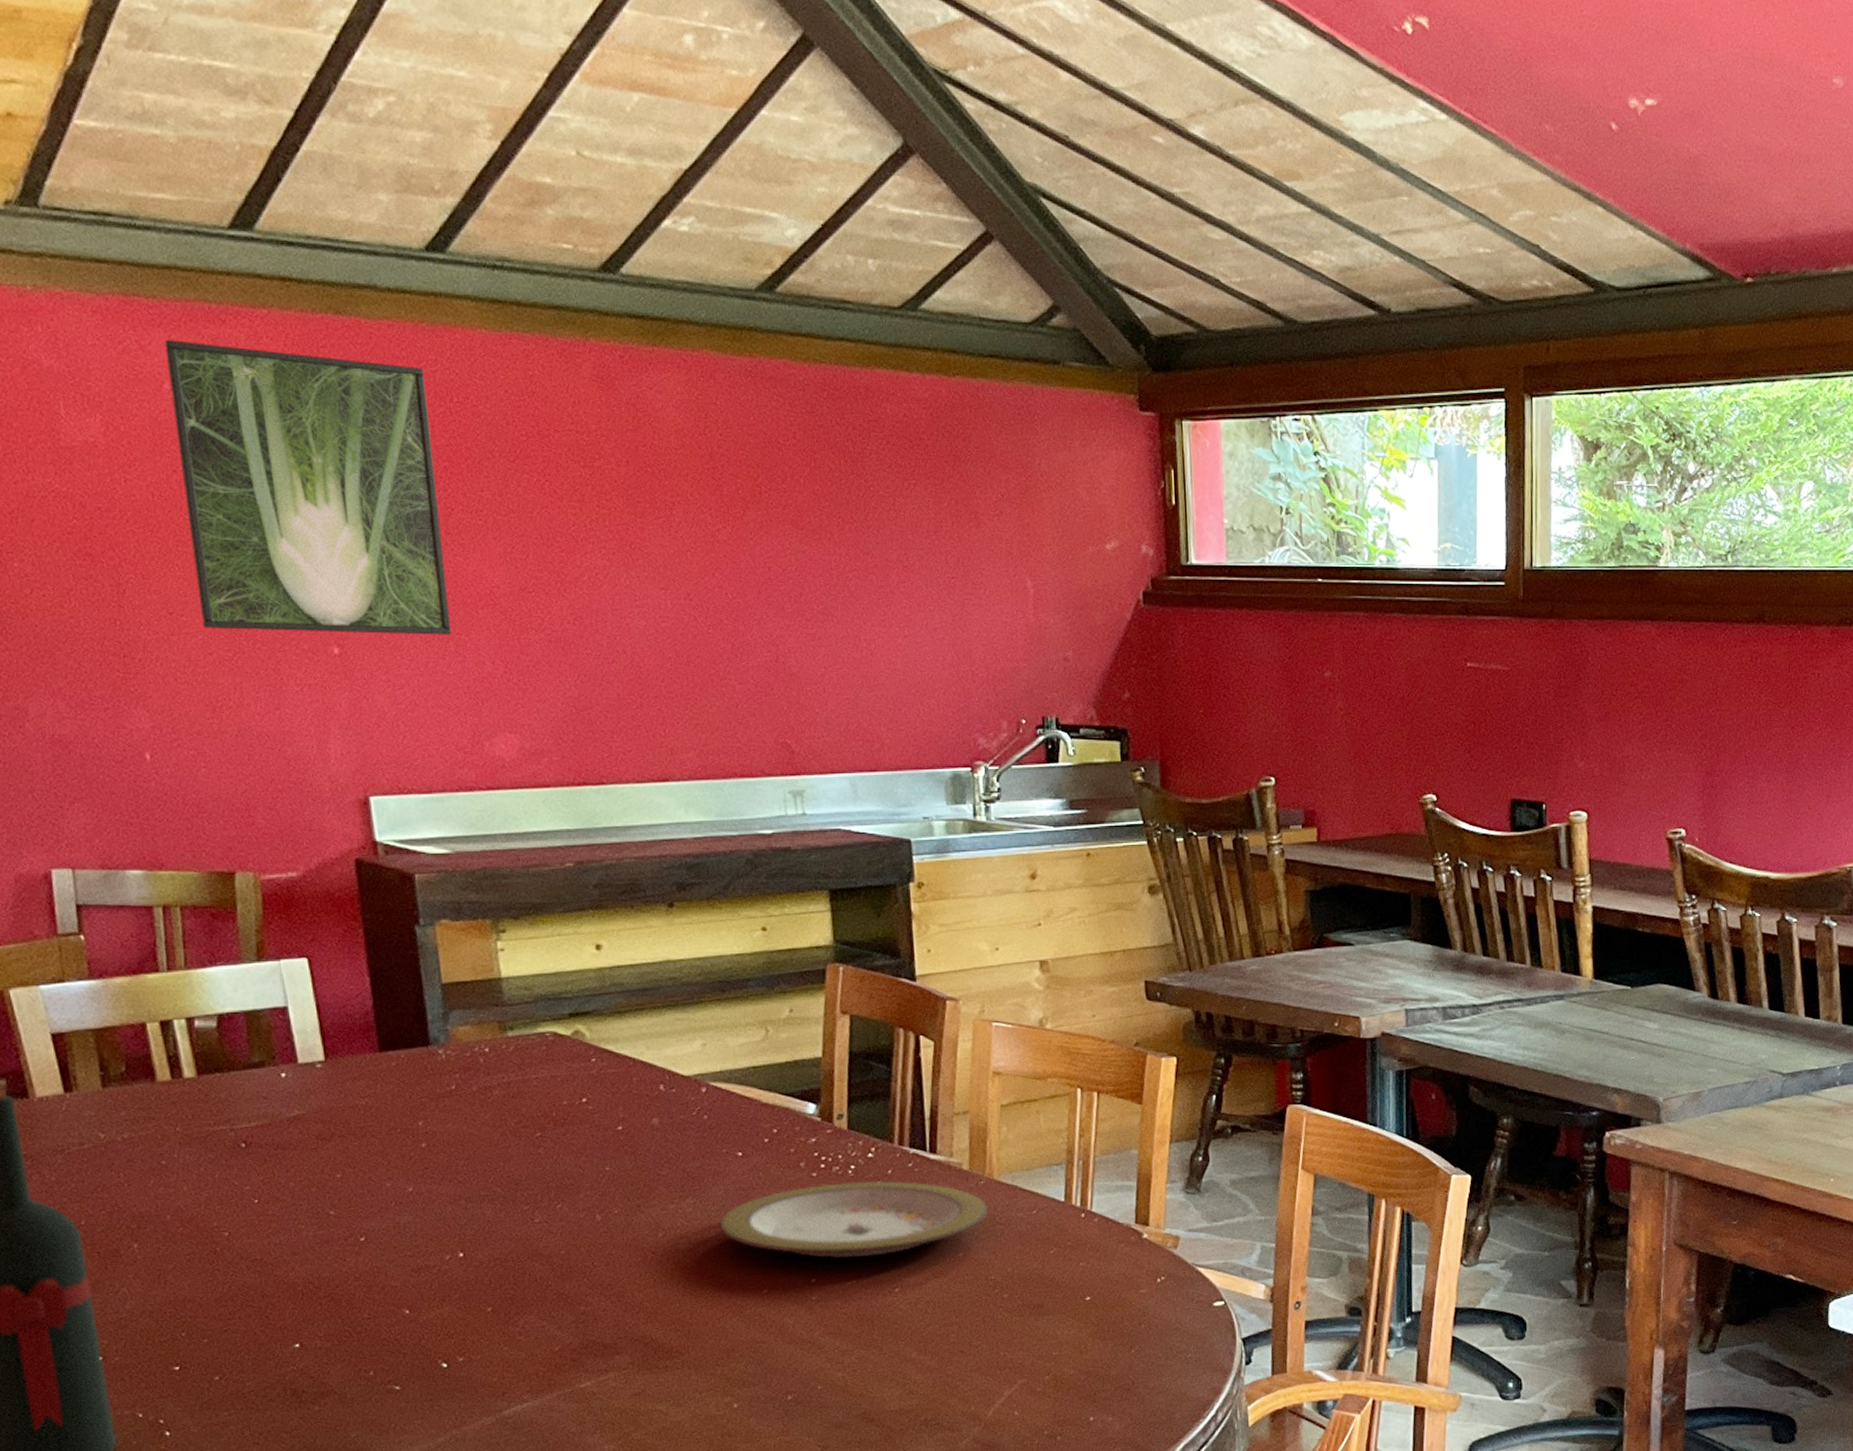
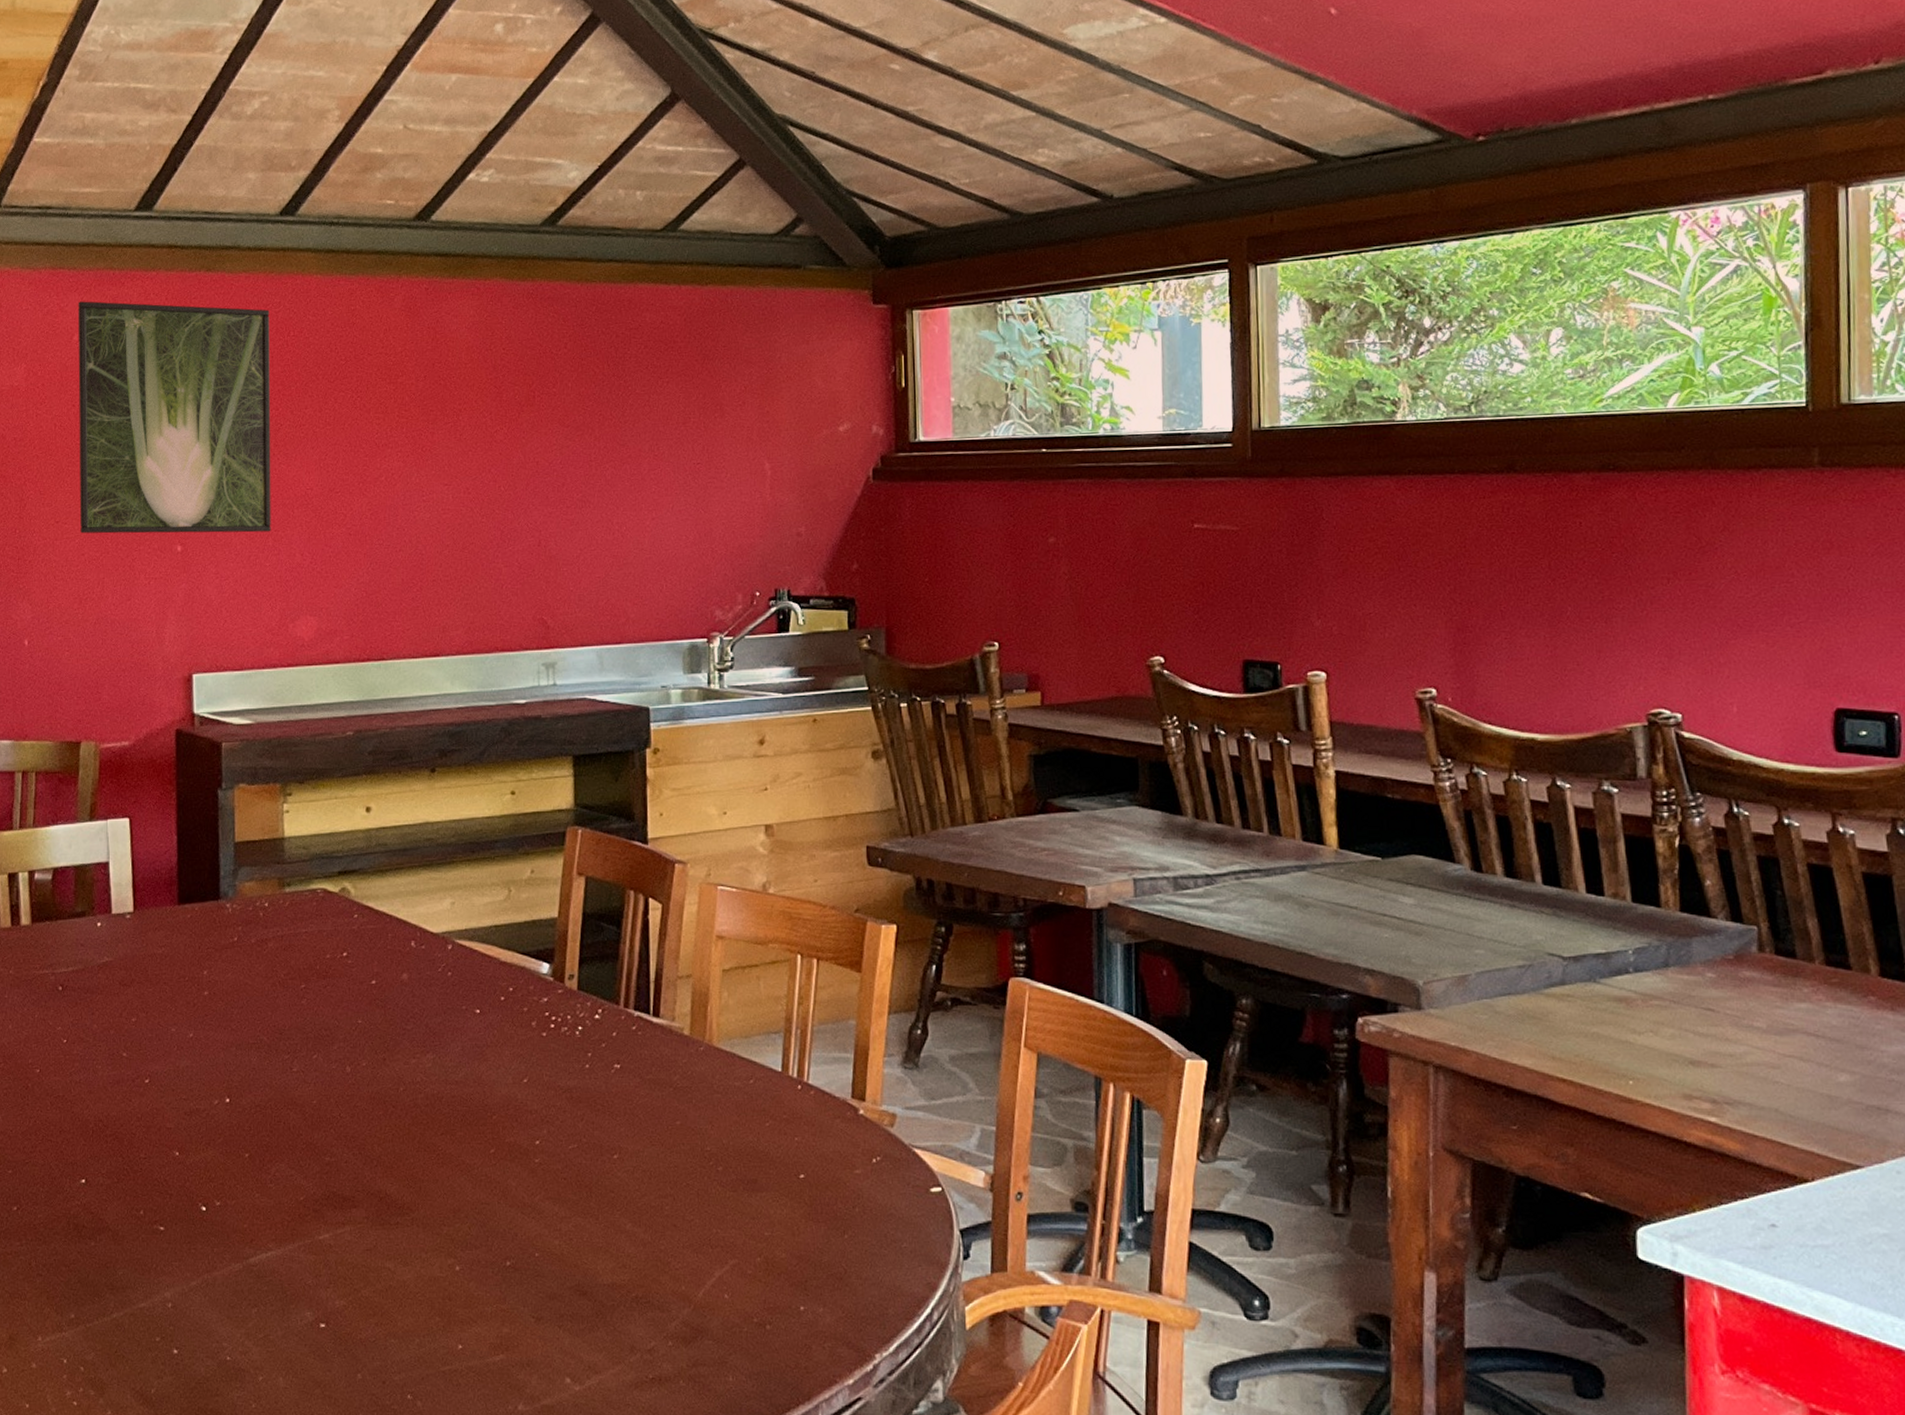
plate: present [719,1181,988,1259] -> none [455,1044,706,1121]

